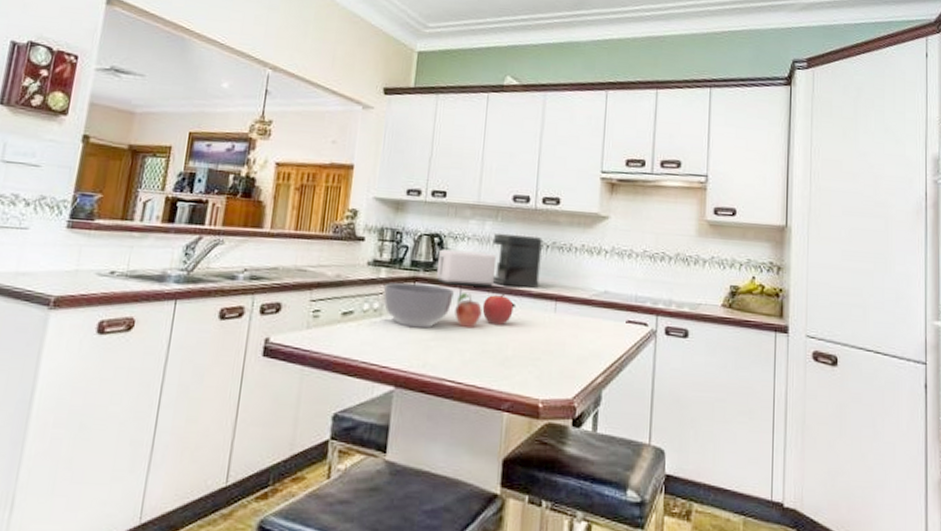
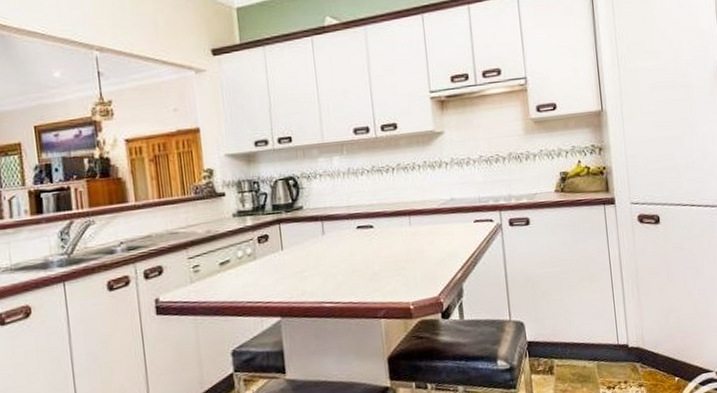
bowl: present [383,282,454,329] -> none [251,222,317,265]
toaster: present [436,249,497,287] -> none [295,185,351,221]
fruit: present [454,293,482,329] -> none [320,224,346,255]
fruit: present [482,293,514,326] -> none [344,218,373,248]
coffee maker: present [492,233,542,288] -> none [343,162,392,211]

